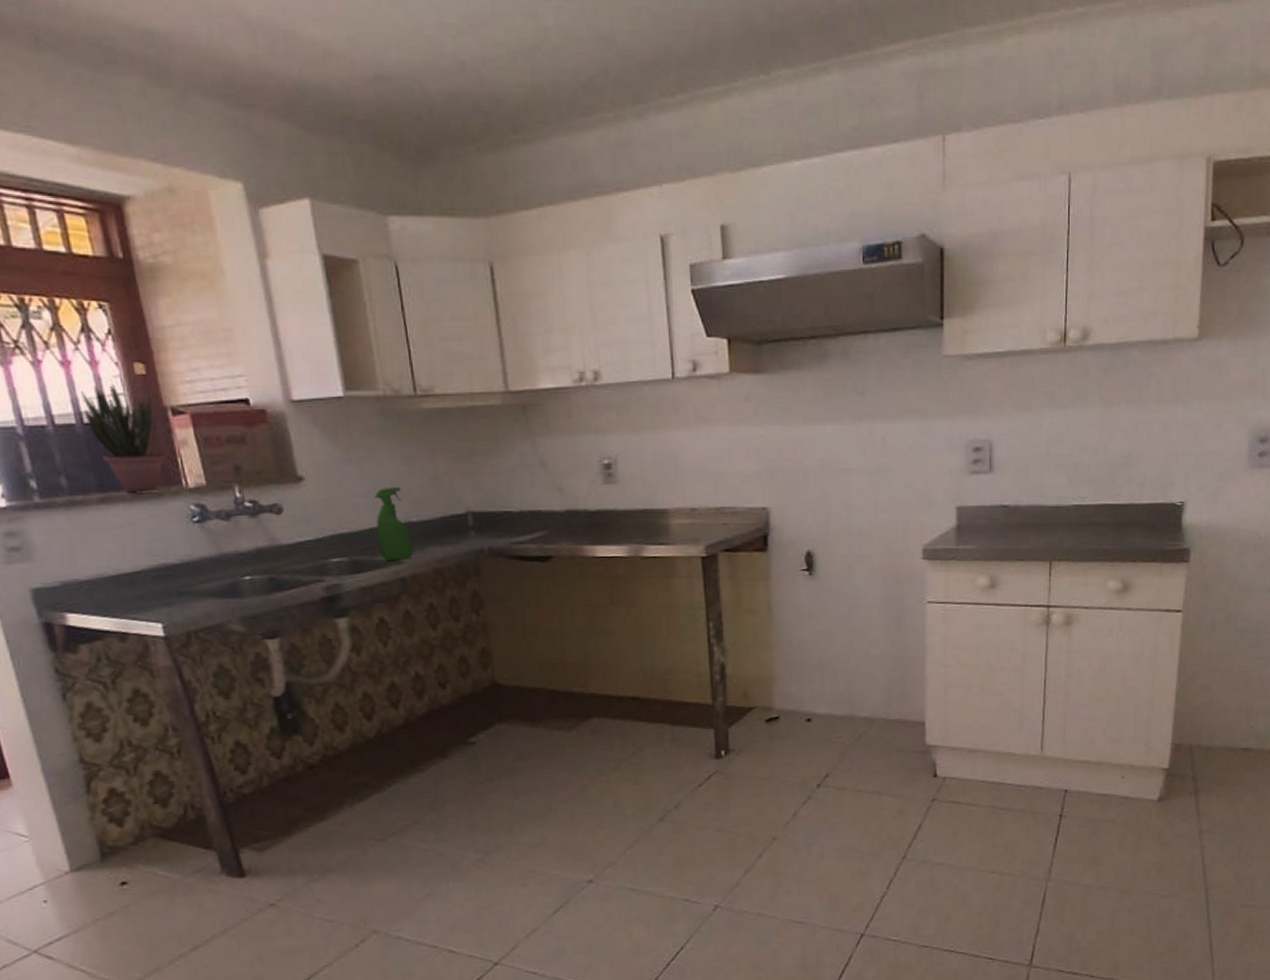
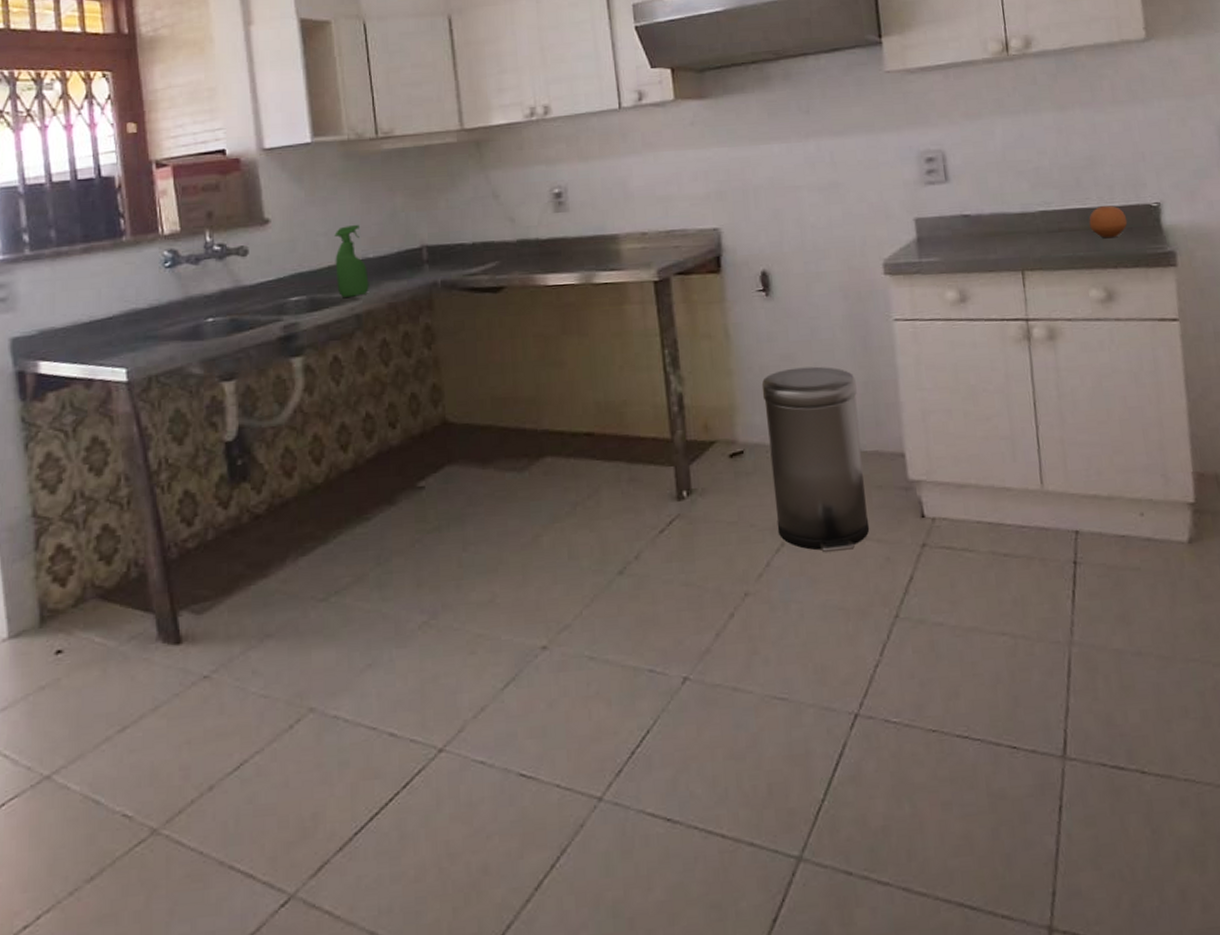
potted plant: present [81,384,166,494] -> none [79,142,147,243]
pedal bin: none [799,642,888,805] -> present [761,366,869,553]
fruit: none [1117,503,1152,534] -> present [1089,206,1128,239]

